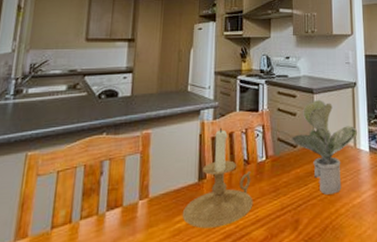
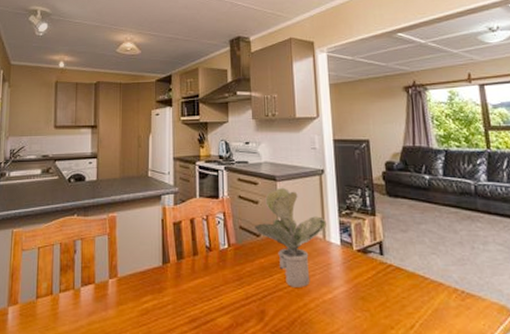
candle holder: present [182,127,253,229] -> none [148,213,217,311]

